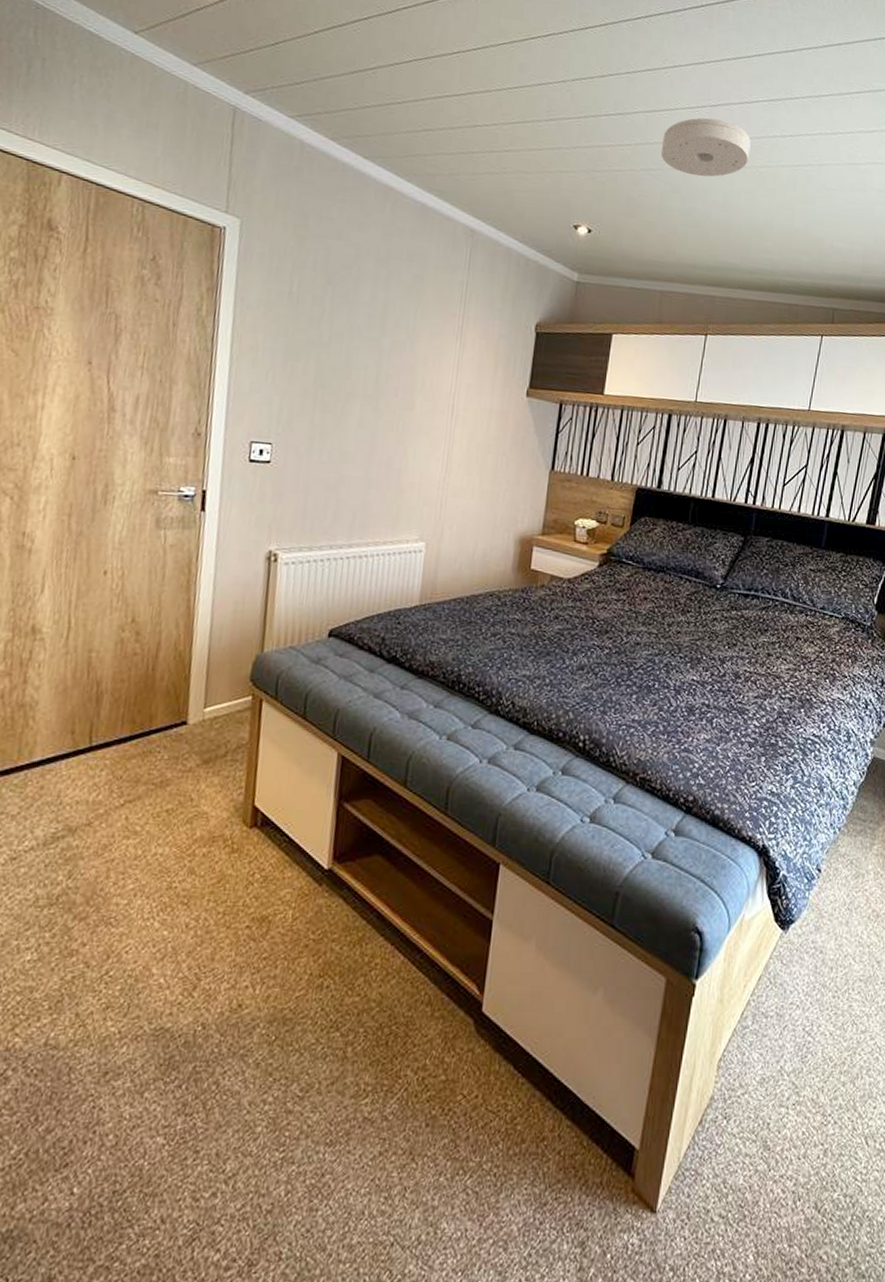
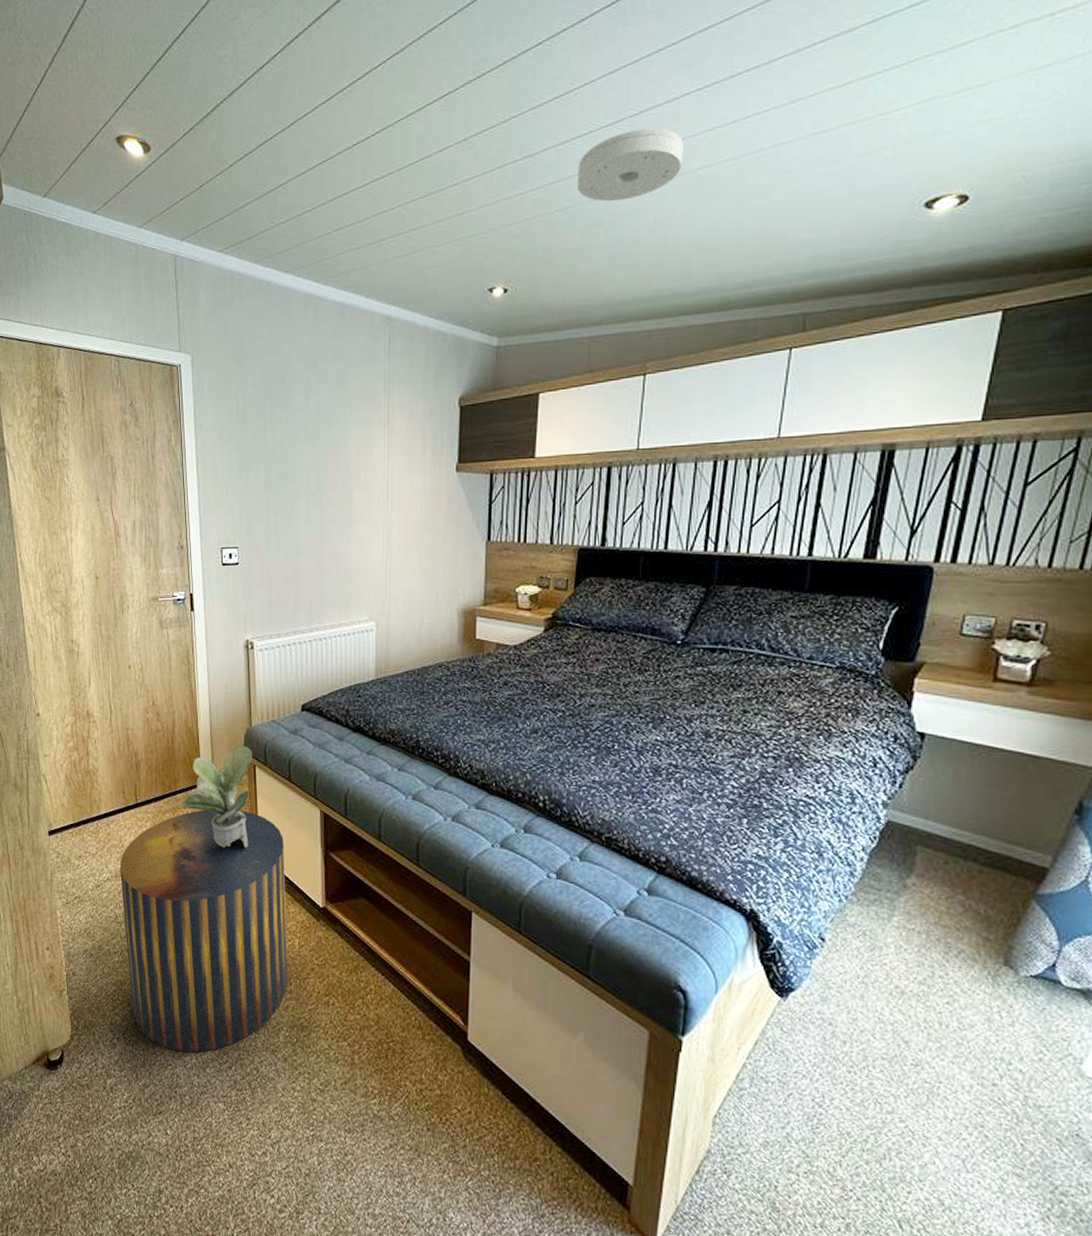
stool: none [42,753,288,1075] -> present [119,809,288,1053]
potted plant: none [155,675,261,800] -> present [181,746,252,848]

